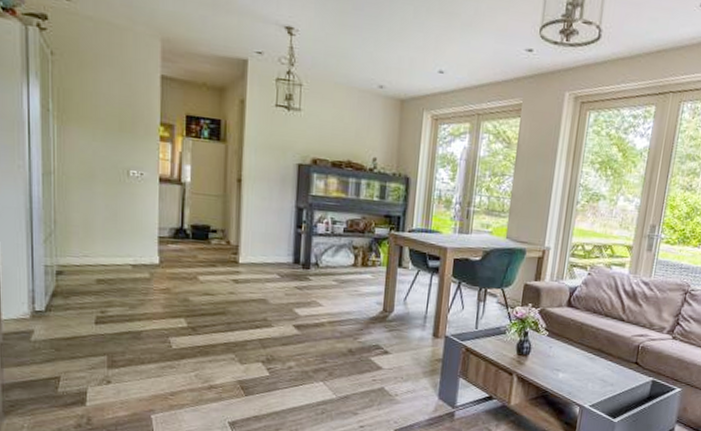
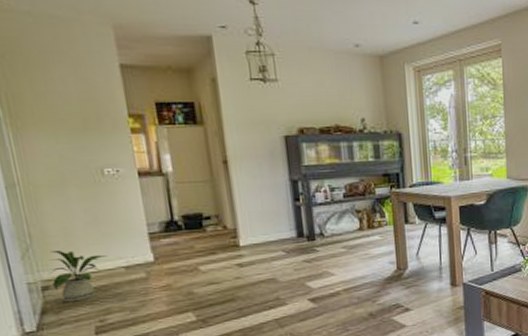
house plant: none [63,238,119,291] -> present [47,250,108,303]

